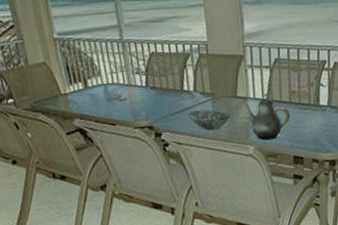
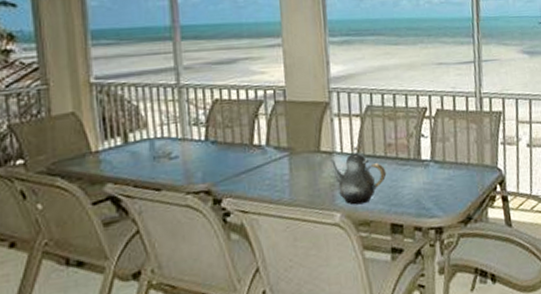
decorative bowl: present [188,109,232,131] -> none [257,167,314,195]

